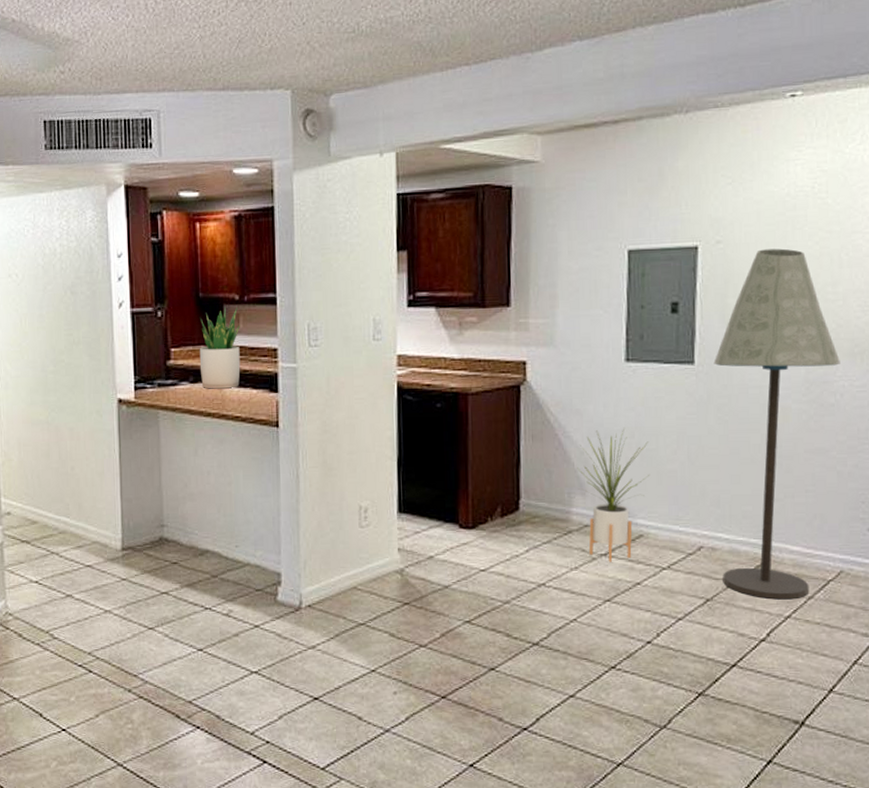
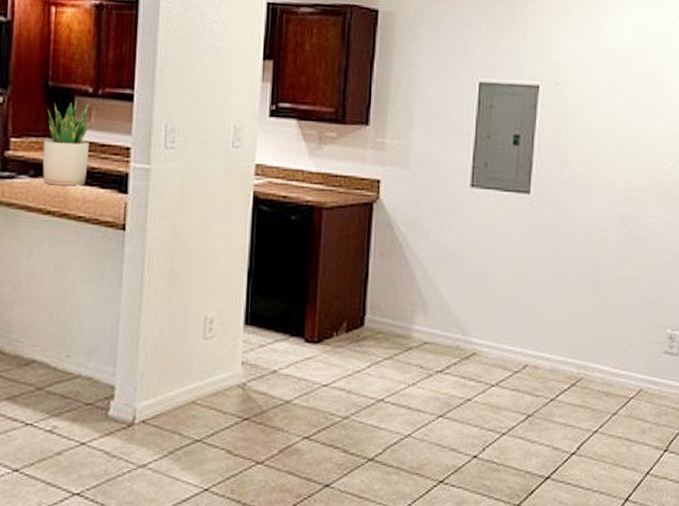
house plant: present [577,428,650,562] -> none [421,250,486,379]
floor lamp: present [713,248,840,600] -> none [543,94,649,416]

